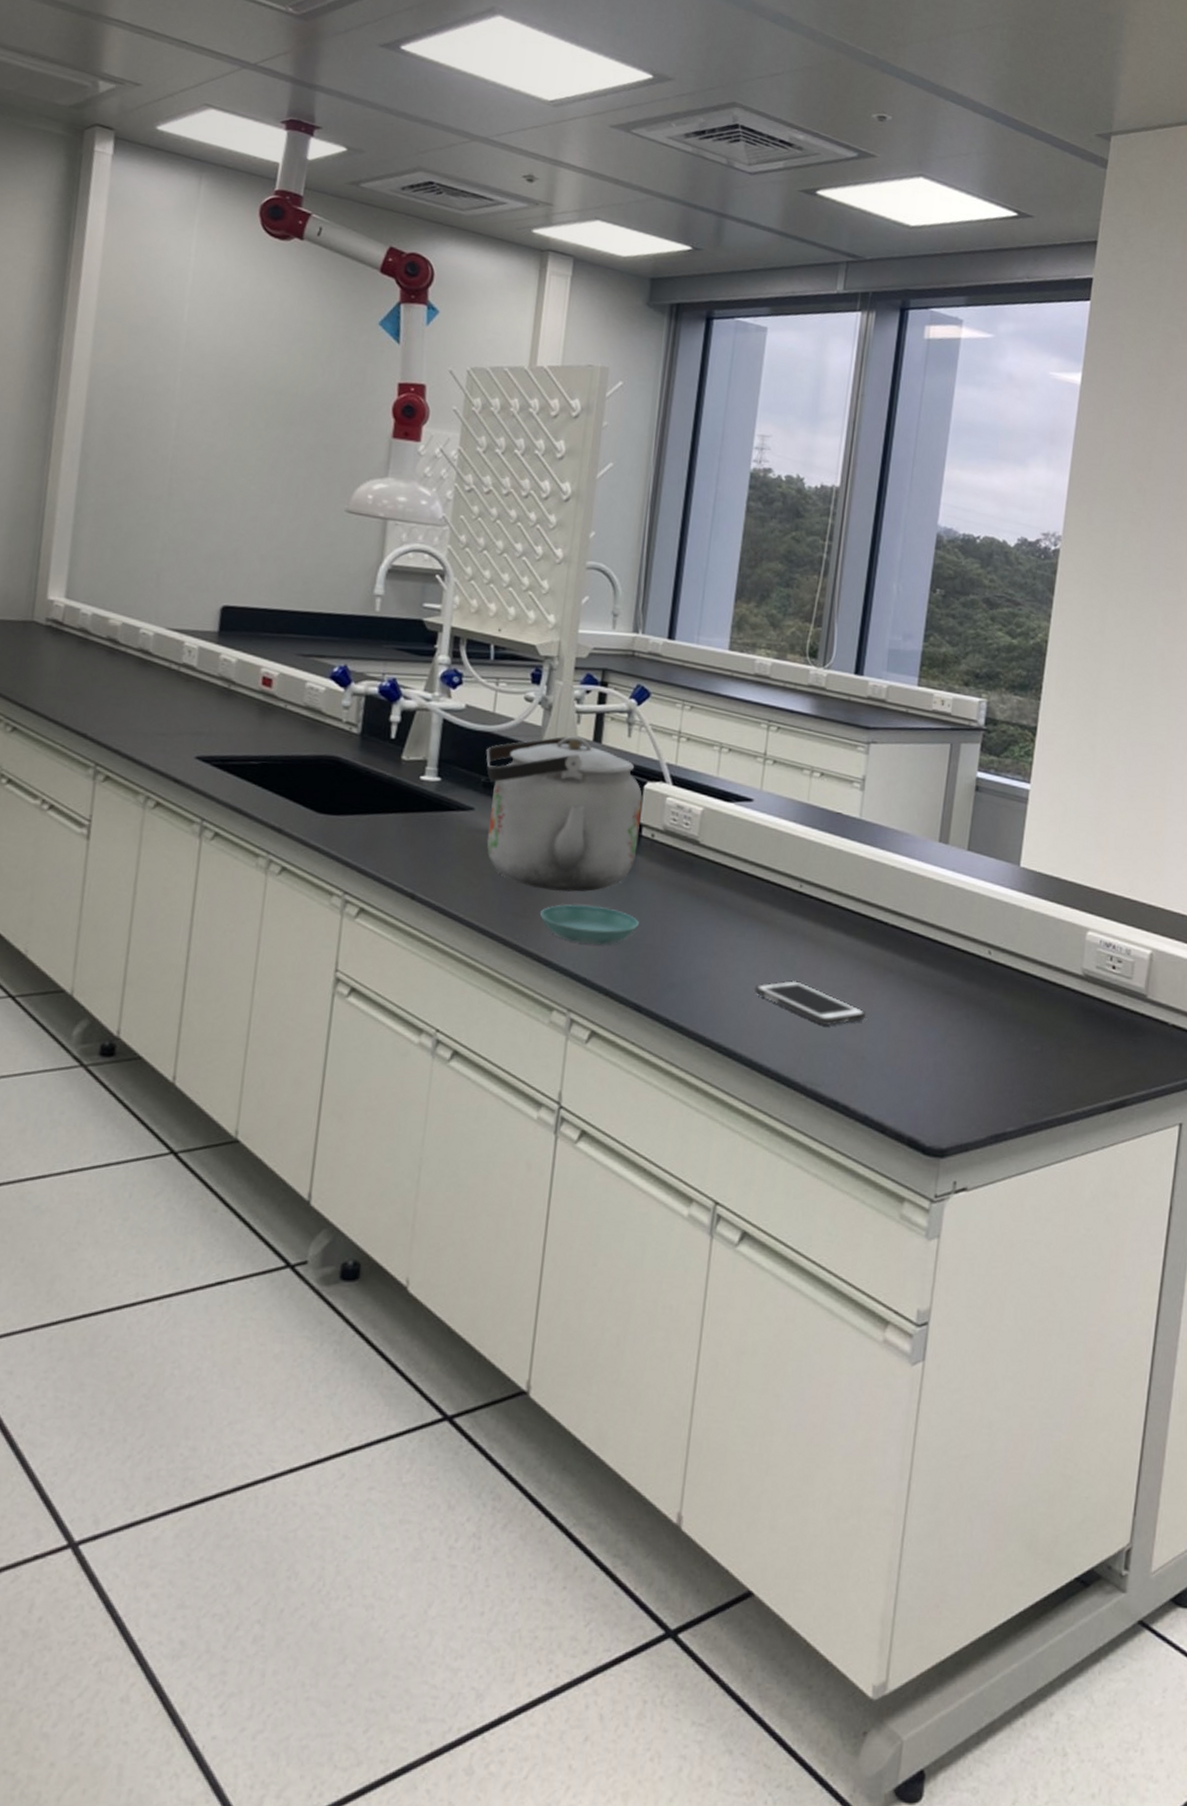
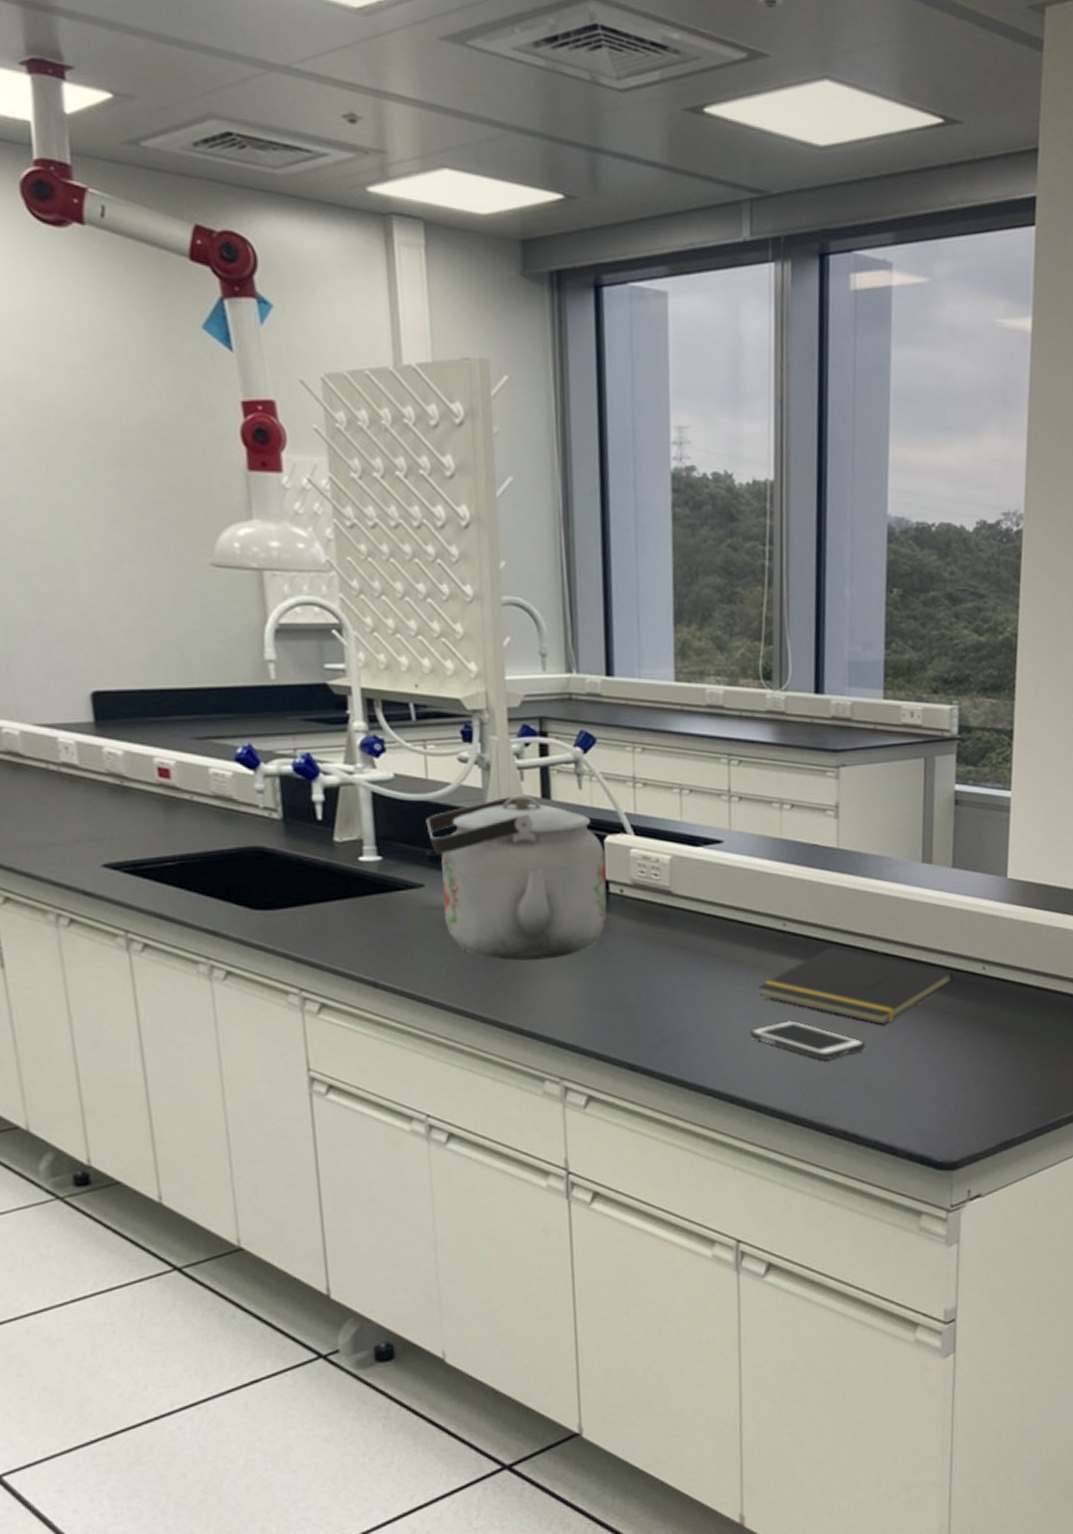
saucer: present [539,904,639,946] -> none [514,971,621,1011]
notepad: none [768,913,960,997] -> present [759,947,954,1025]

